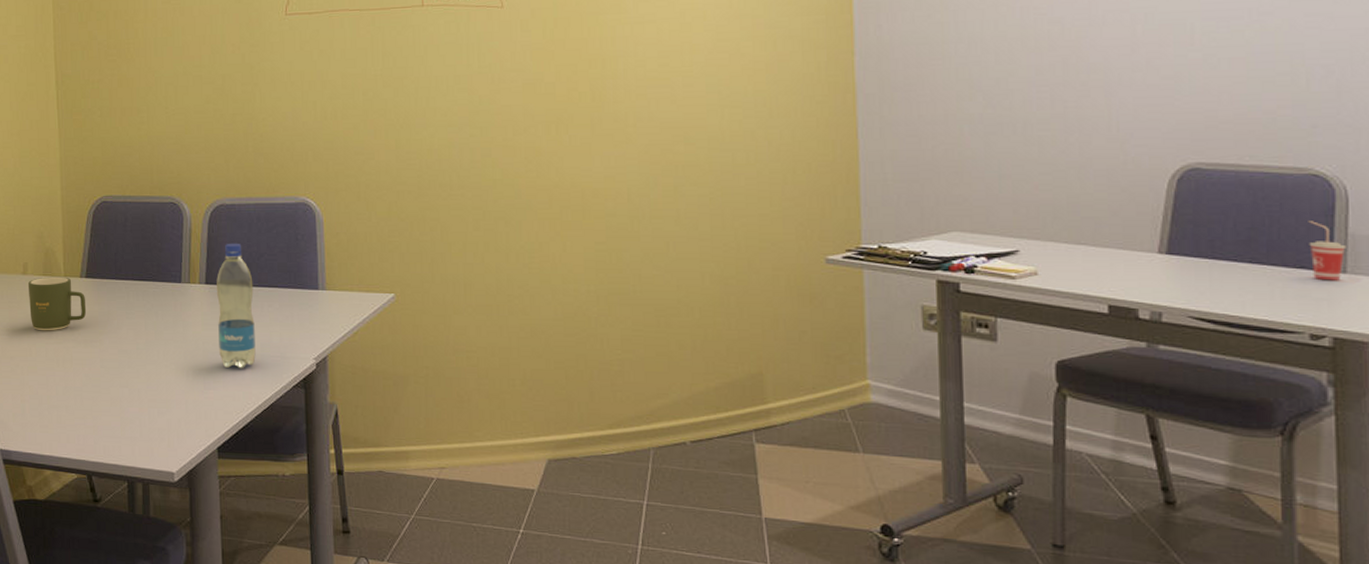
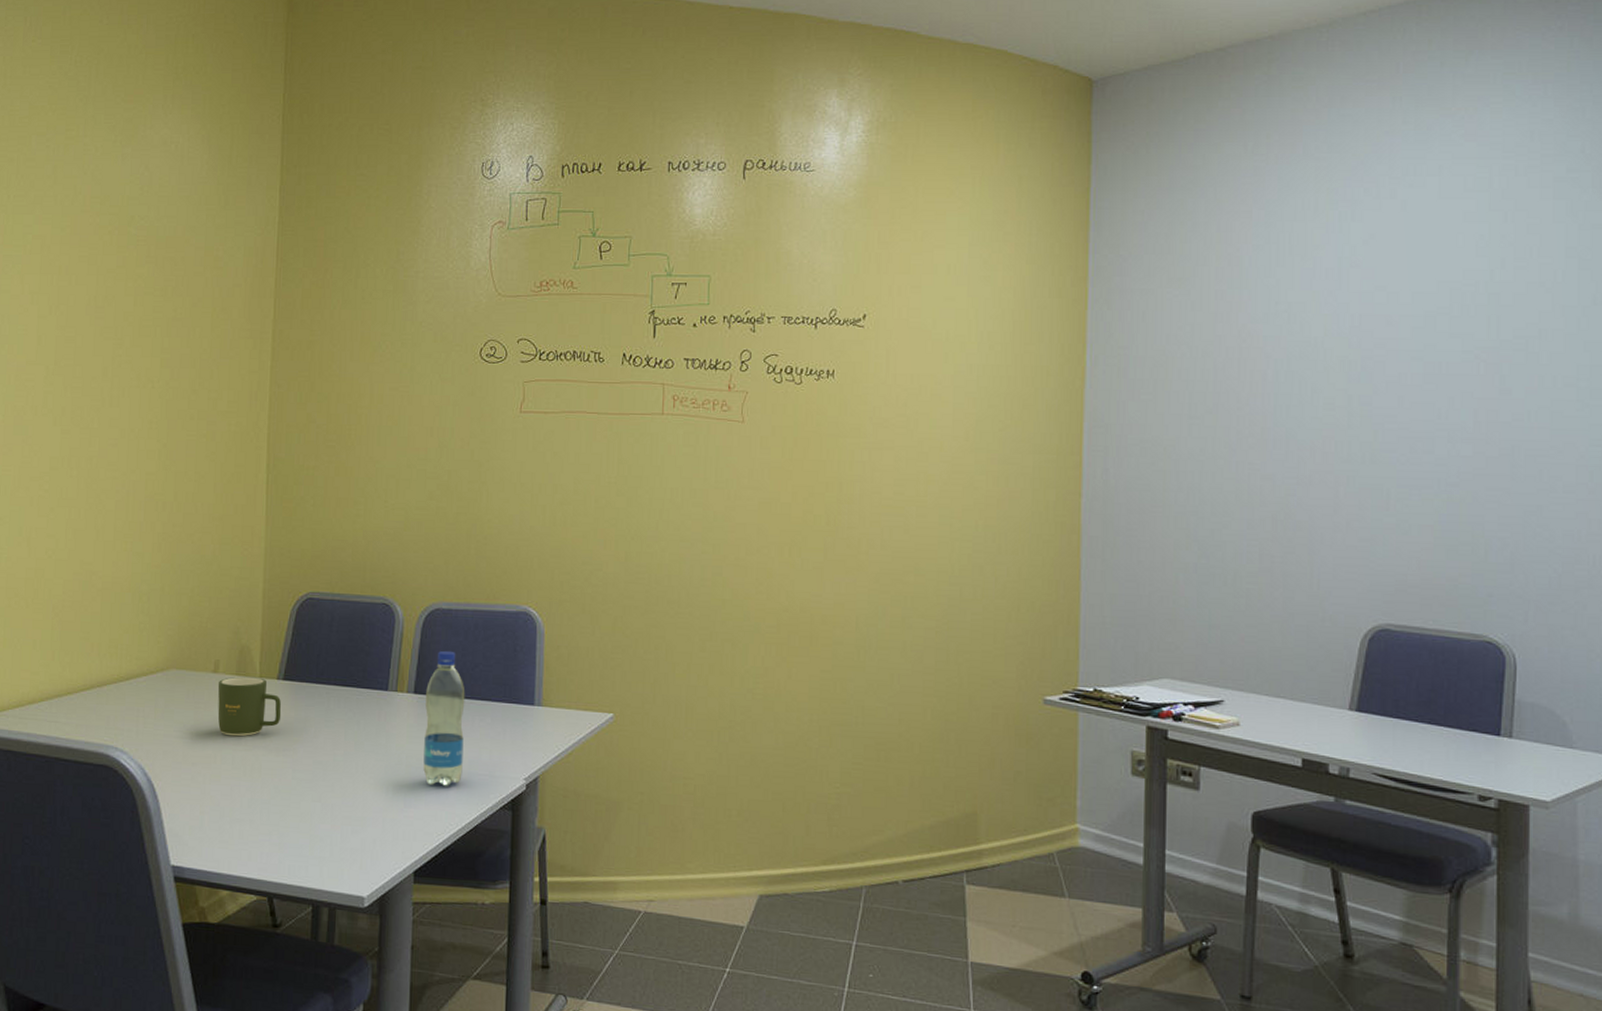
beverage cup: present [1308,221,1346,281] -> none [1481,686,1513,745]

